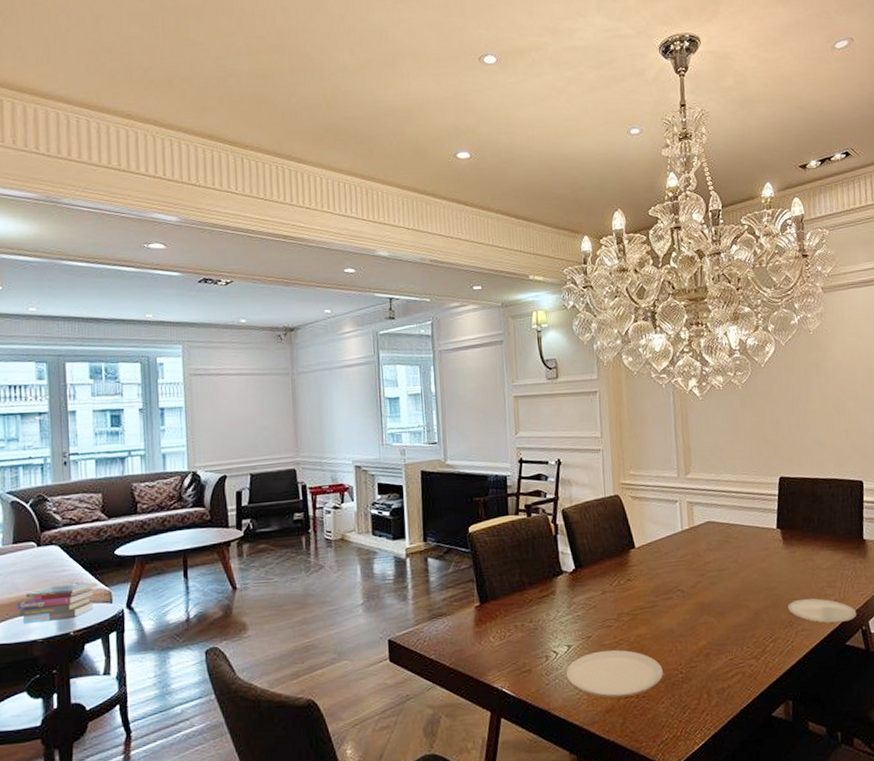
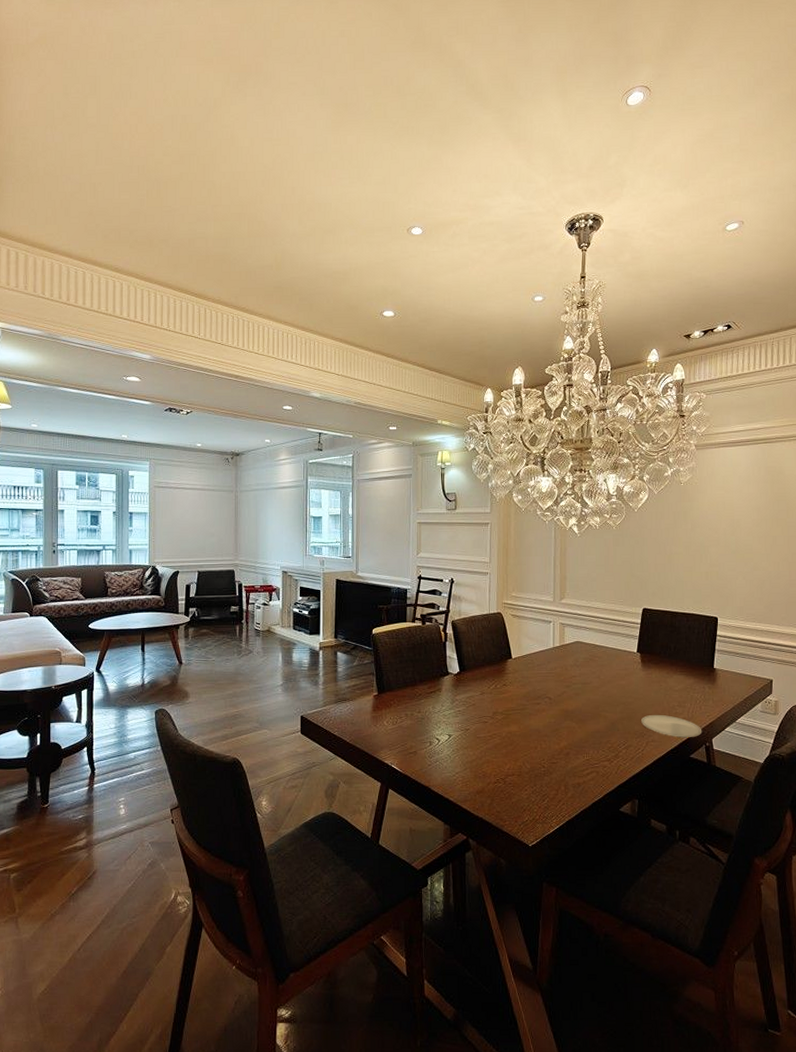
books: present [17,582,97,625] -> none [13,648,74,677]
plate: present [566,650,663,698] -> none [445,742,528,783]

